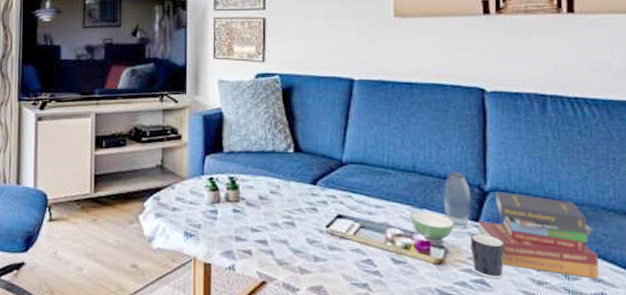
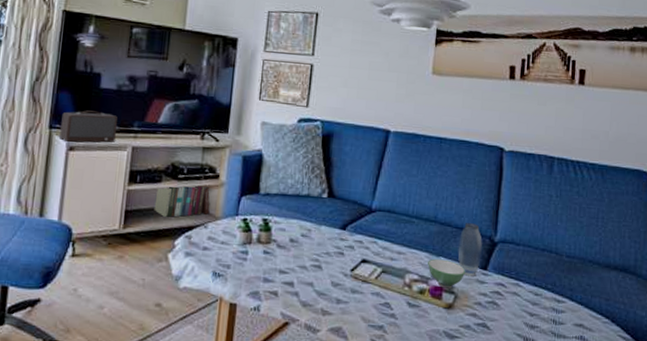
speaker: none [28,82,79,113] -> present [60,110,117,143]
books: none [121,146,175,180] -> present [154,185,210,217]
mug: present [471,233,505,279] -> none [477,281,507,323]
books: present [477,192,599,279] -> none [484,243,581,324]

